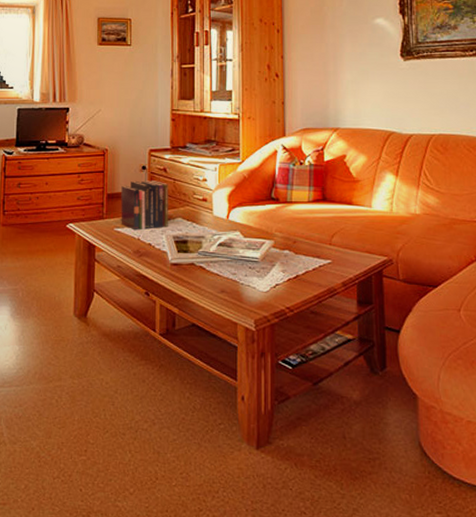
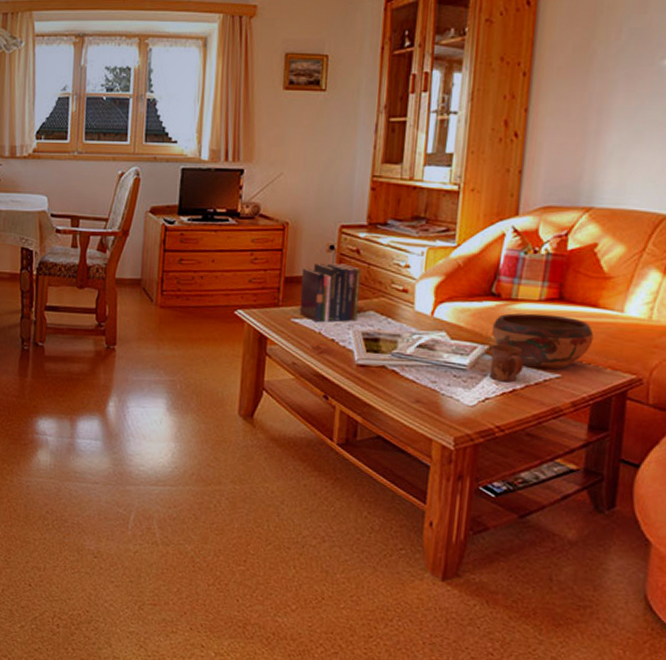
decorative bowl: none [274,212,352,257] -> present [491,313,594,370]
mug: none [275,239,302,270] -> present [489,344,524,383]

